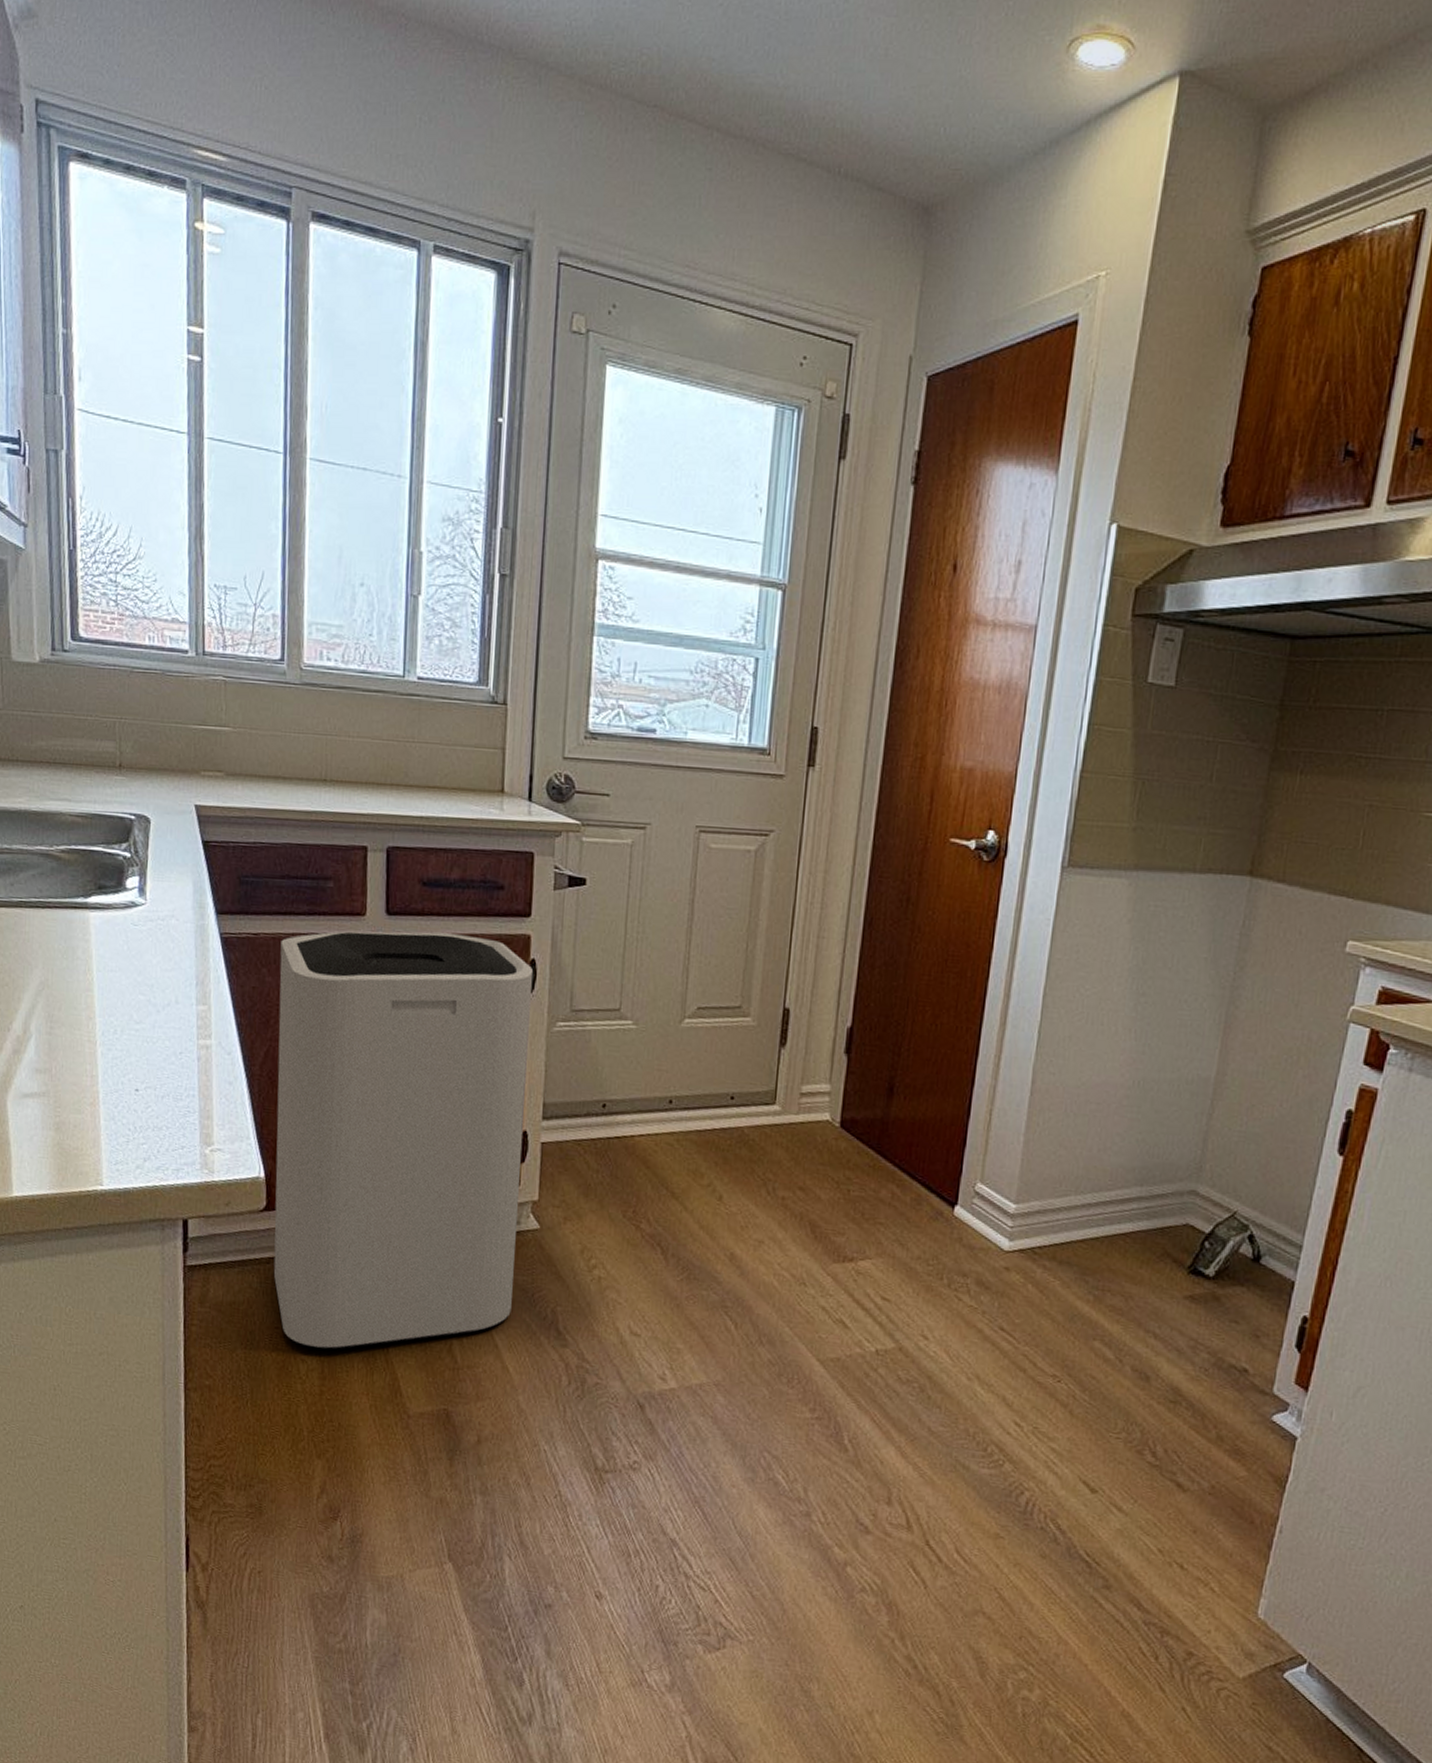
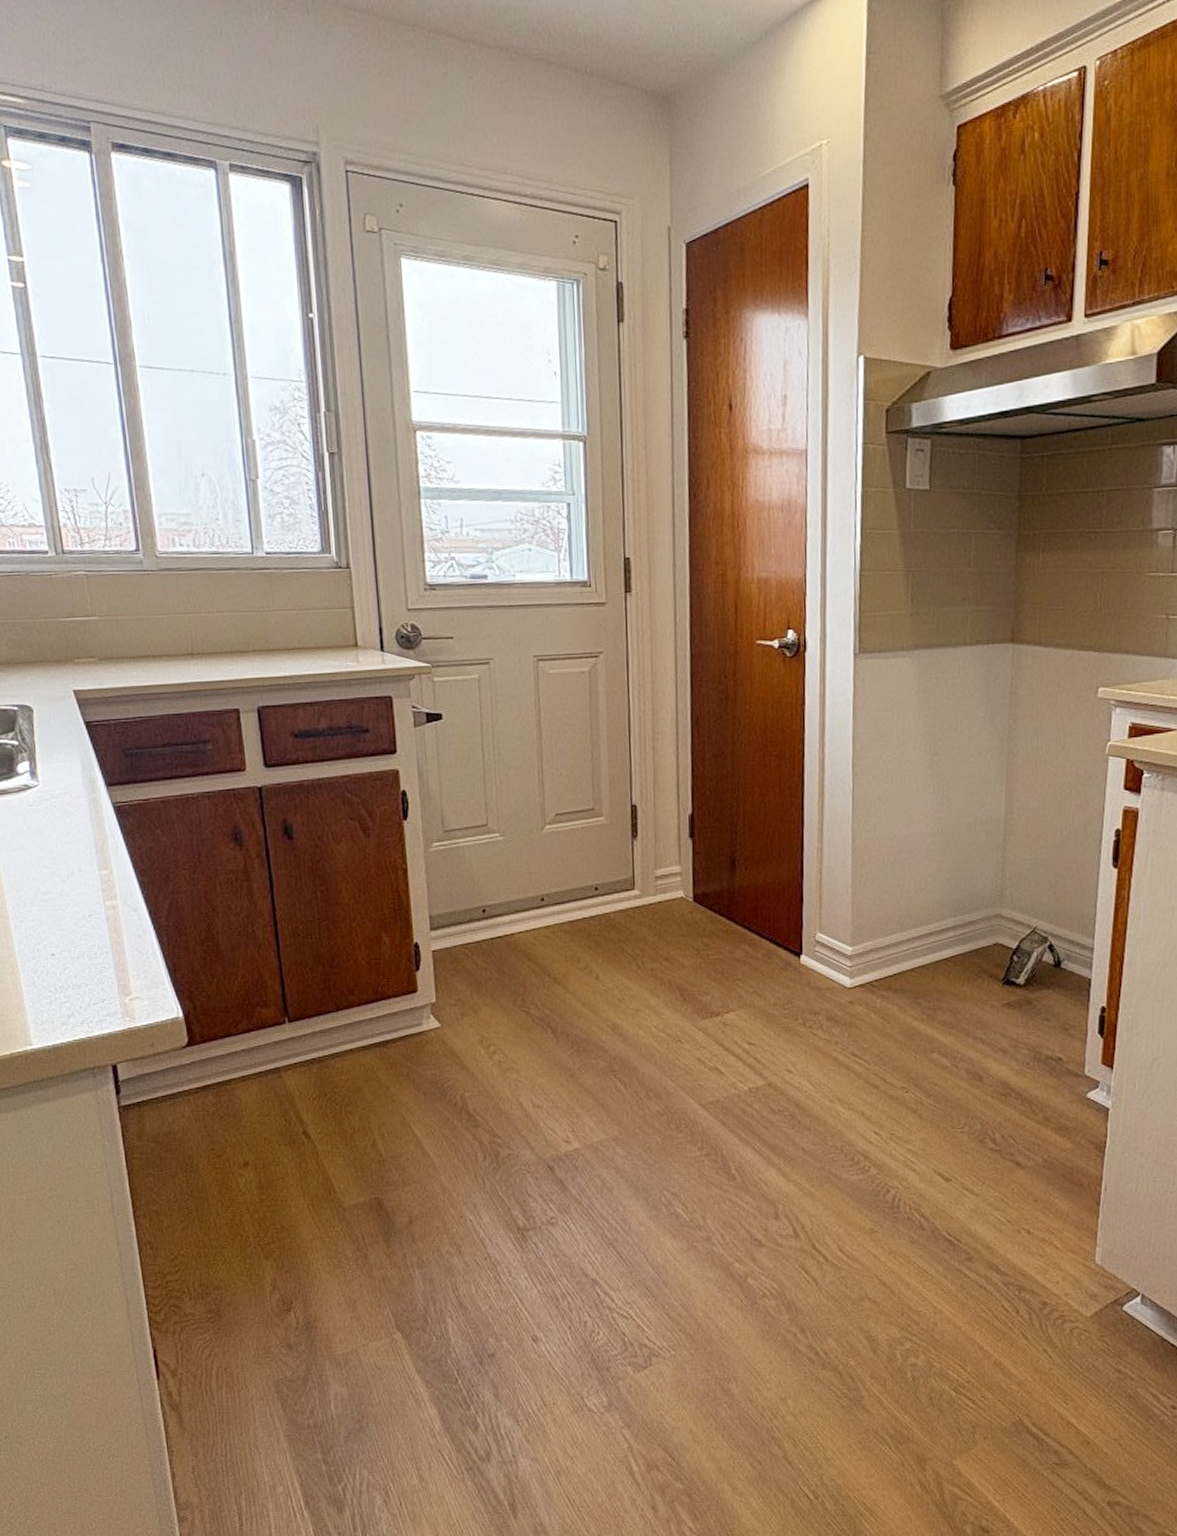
trash can: present [273,931,534,1350] -> none [170,777,425,1162]

